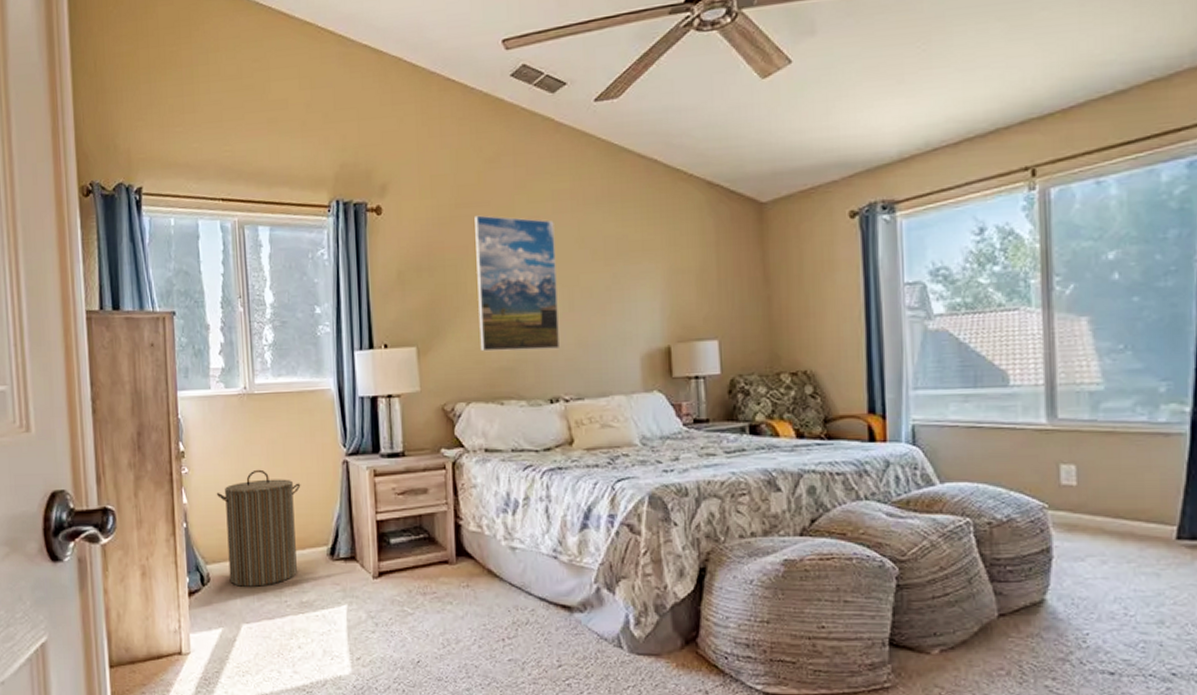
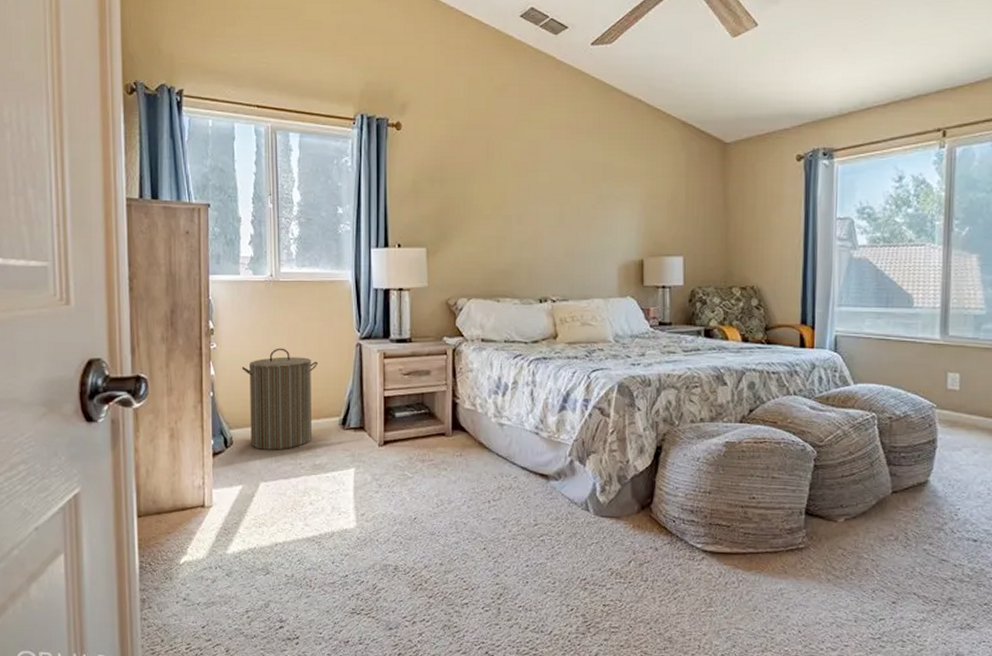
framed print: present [475,215,559,352] -> none [482,136,551,257]

